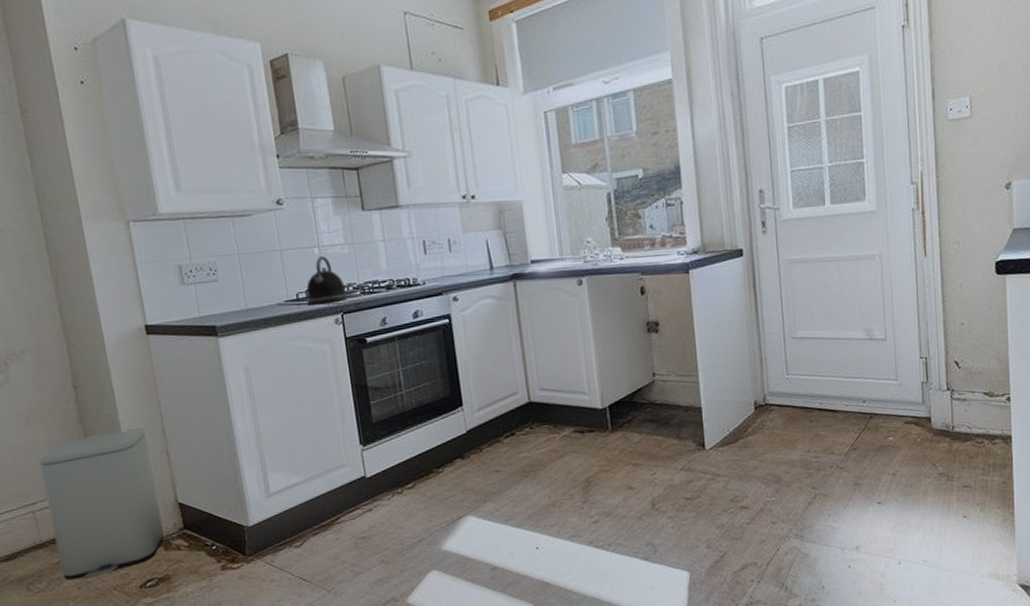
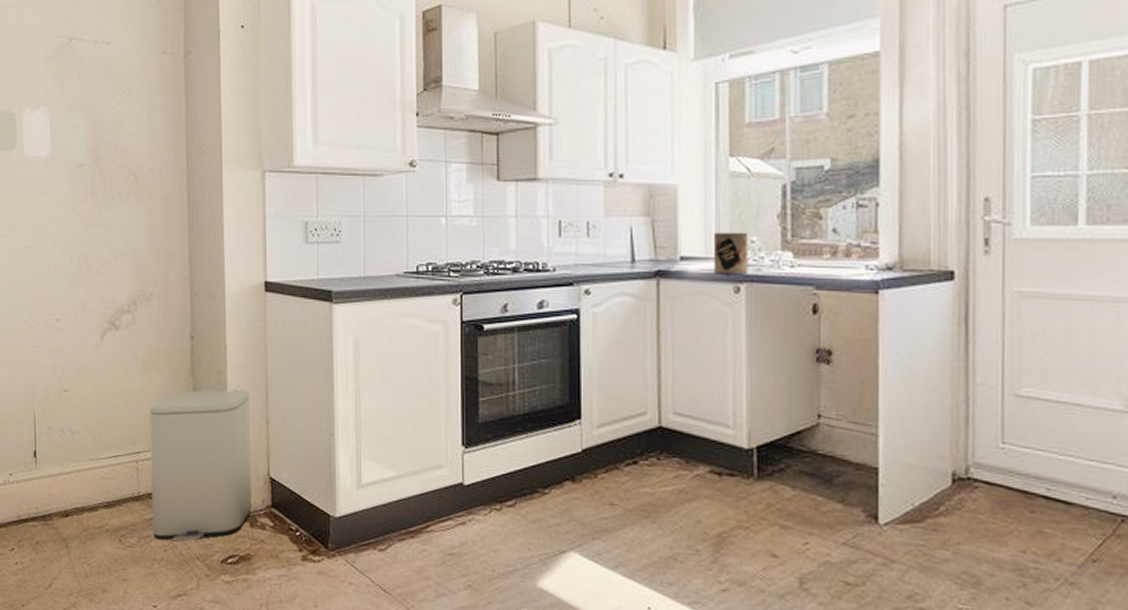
kettle: present [306,256,348,305] -> none [427,227,470,281]
tin can: none [556,234,587,272] -> present [713,231,748,275]

